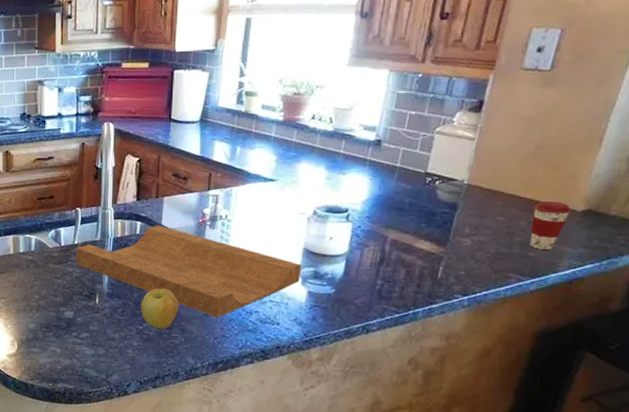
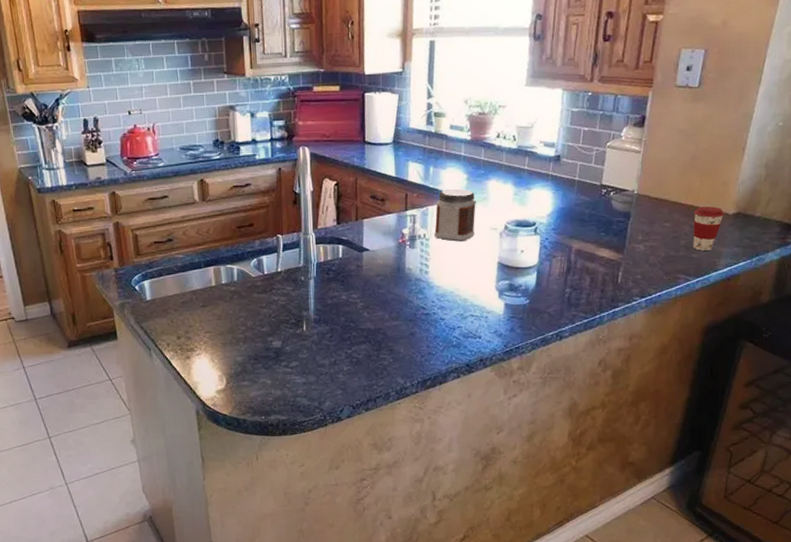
cutting board: present [75,225,302,318] -> none [279,247,498,336]
apple: present [141,288,178,330] -> none [348,310,385,352]
jar: none [237,170,285,225] -> present [434,188,477,242]

